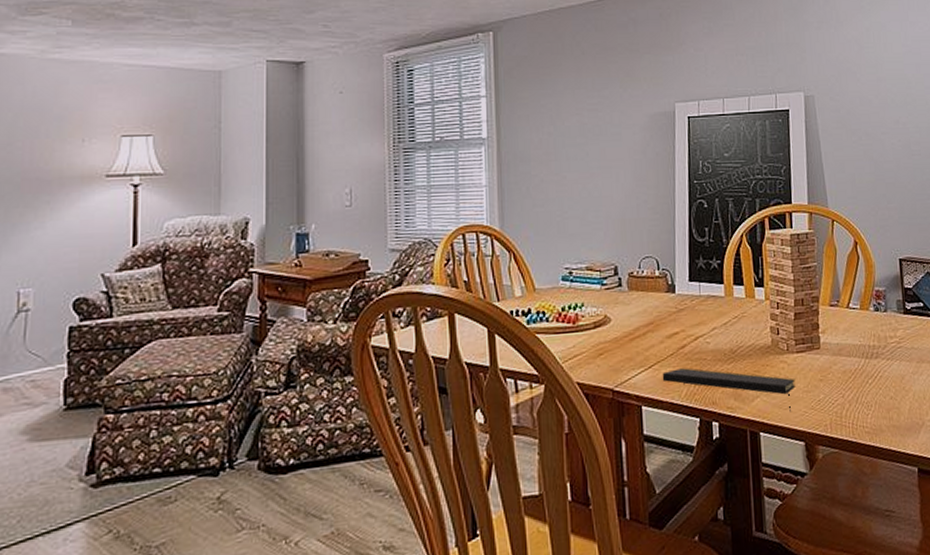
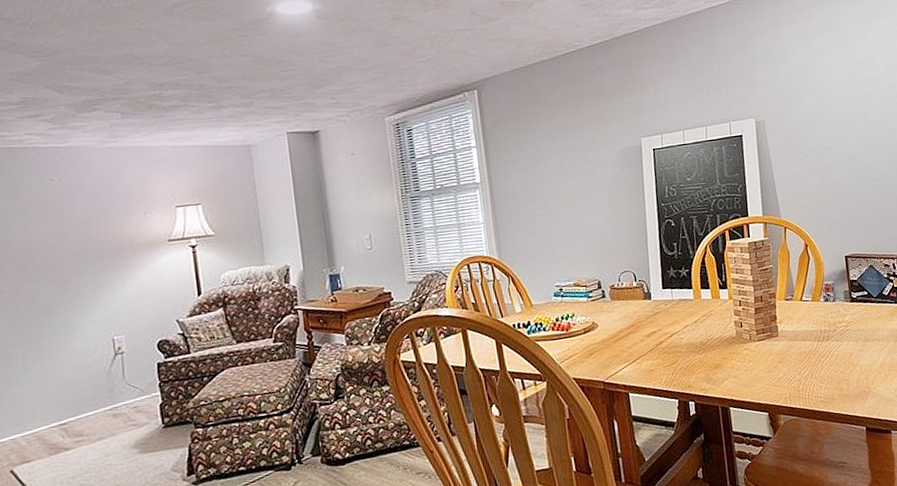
notepad: present [662,368,796,413] -> none [644,359,759,390]

